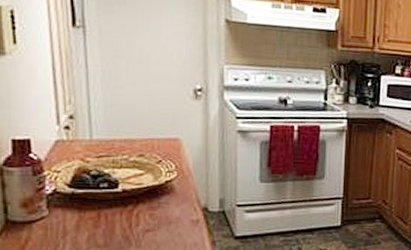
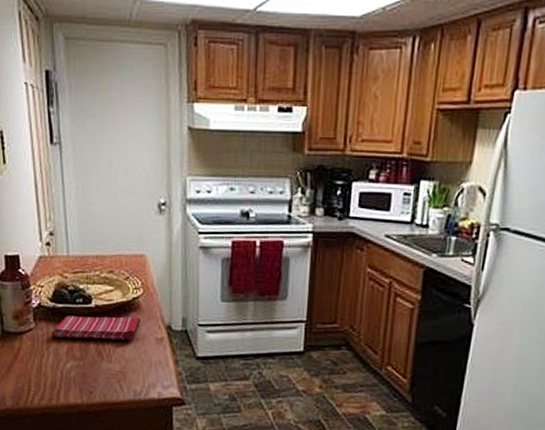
dish towel: none [69,199,174,225] -> present [51,315,140,340]

